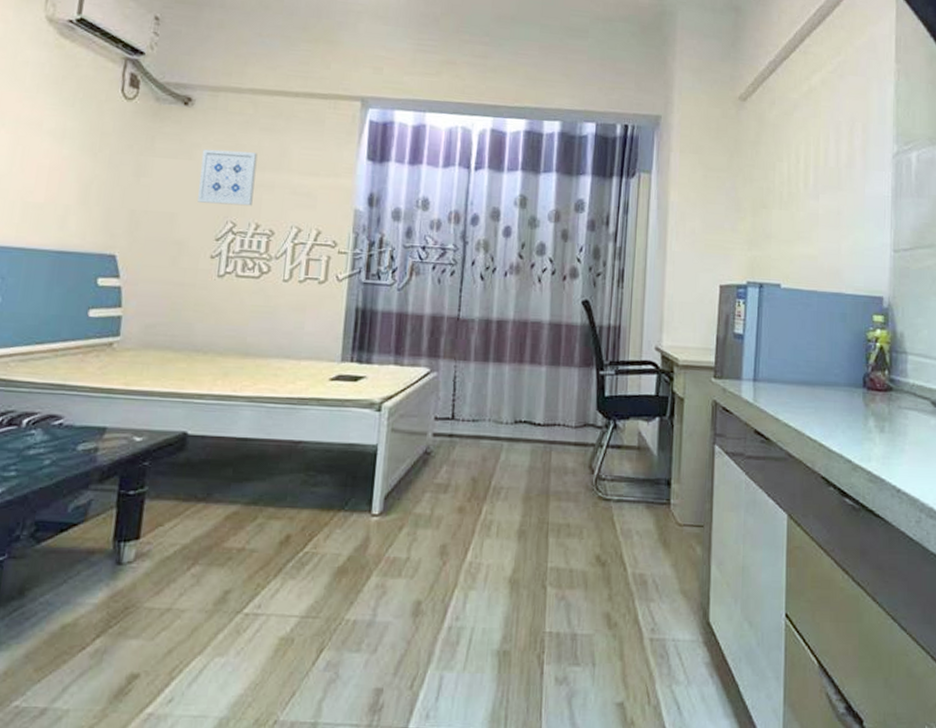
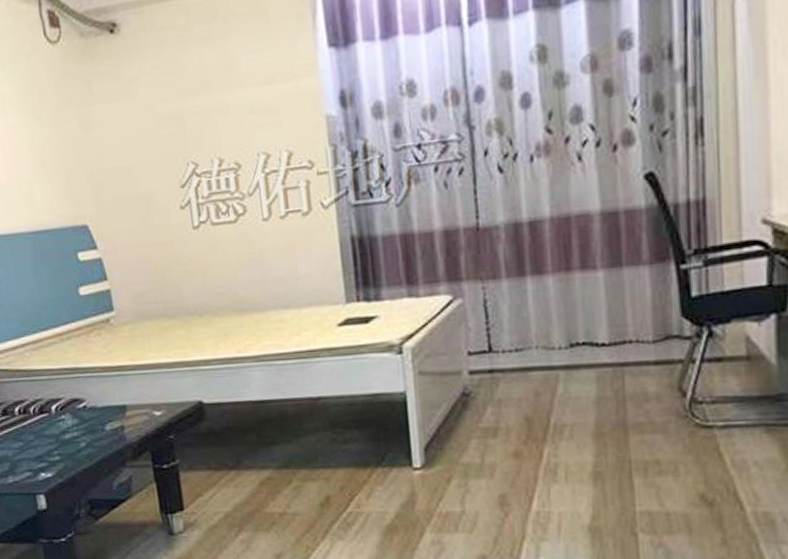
wall art: present [198,149,258,206] -> none [142,72,210,147]

